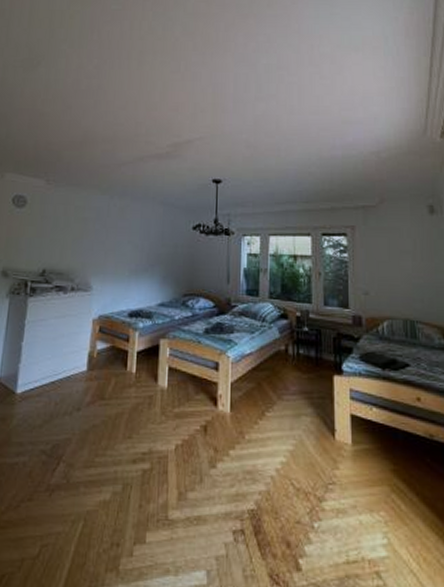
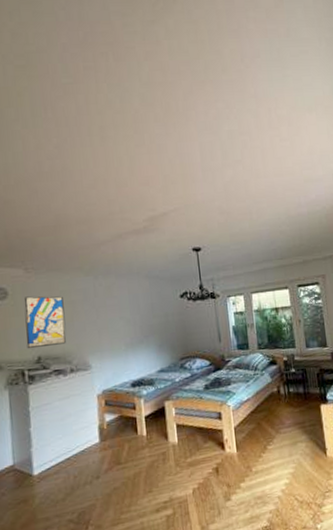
wall art: none [34,207,77,261] -> present [24,296,66,349]

